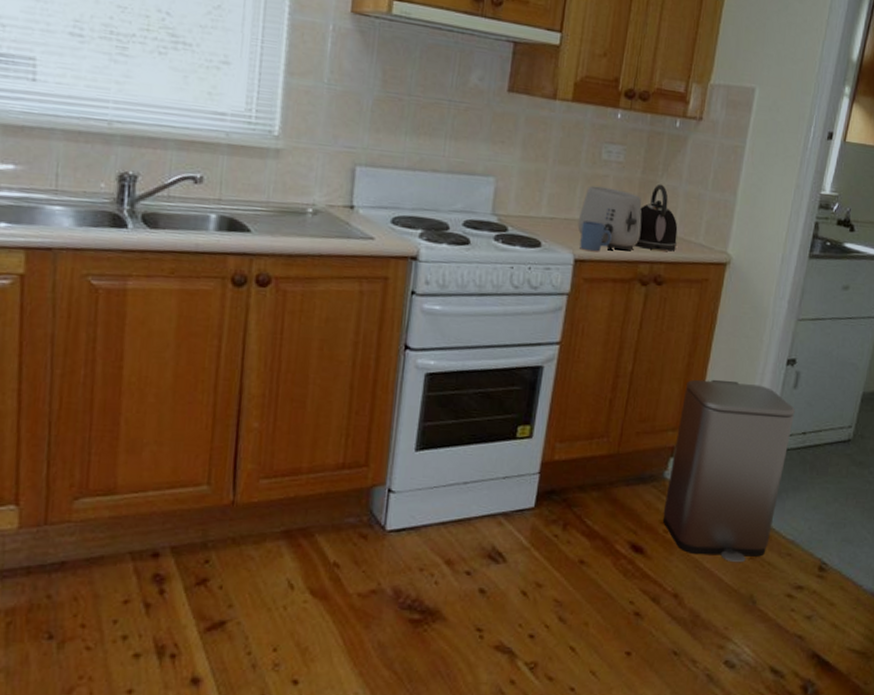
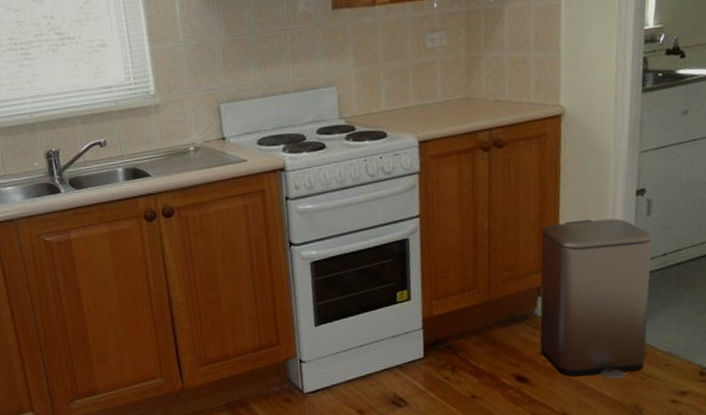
toaster: present [577,185,642,251] -> none [415,71,475,127]
mug: present [580,220,612,253] -> none [419,104,449,133]
kettle: present [634,183,678,252] -> none [470,57,511,119]

